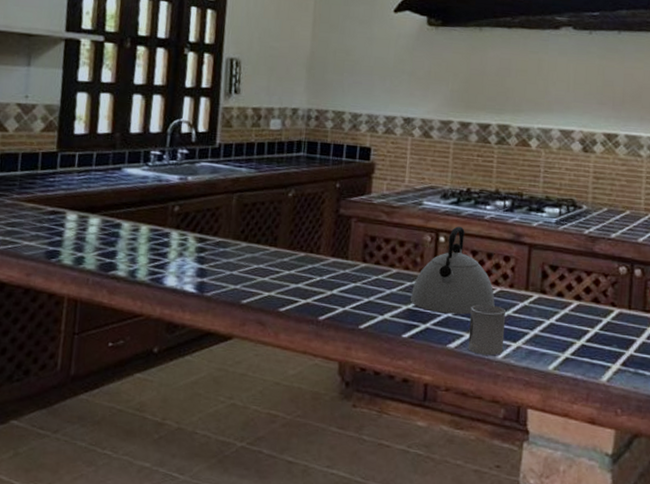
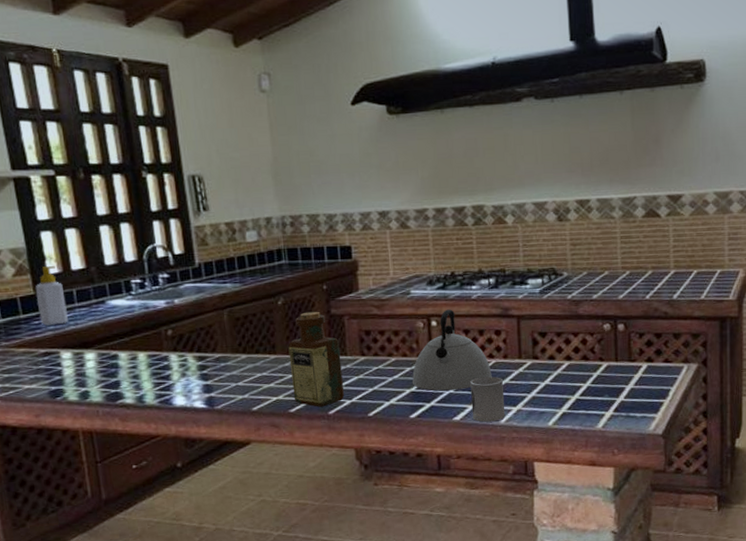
soap bottle: none [56,126,85,185] -> present [35,266,68,326]
bottle: none [285,208,343,311] -> present [288,311,345,407]

